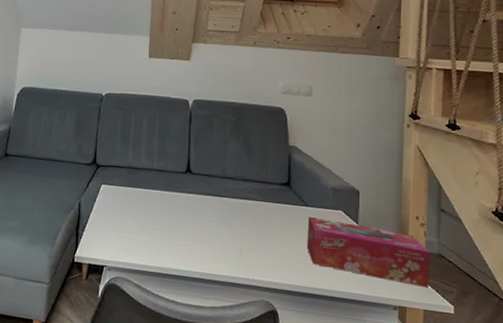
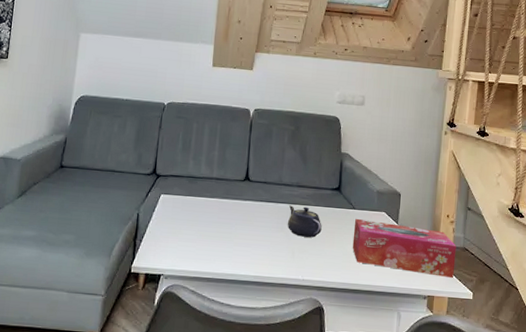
teapot: none [233,200,272,235] -> present [287,205,322,238]

